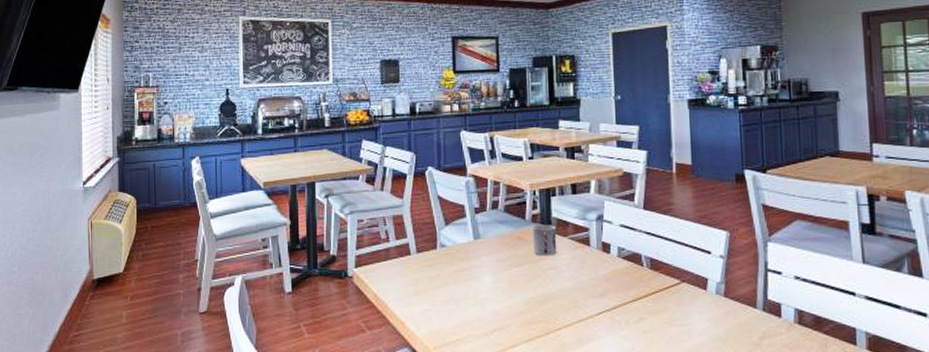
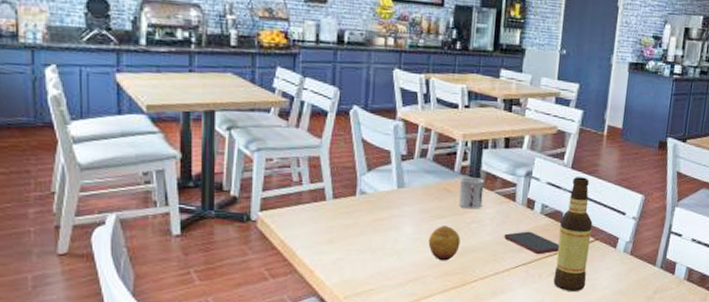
fruit: none [508,274,540,309] -> present [428,226,461,261]
smartphone: none [583,275,643,300] -> present [504,231,560,255]
bottle: none [640,217,679,340] -> present [553,177,593,292]

